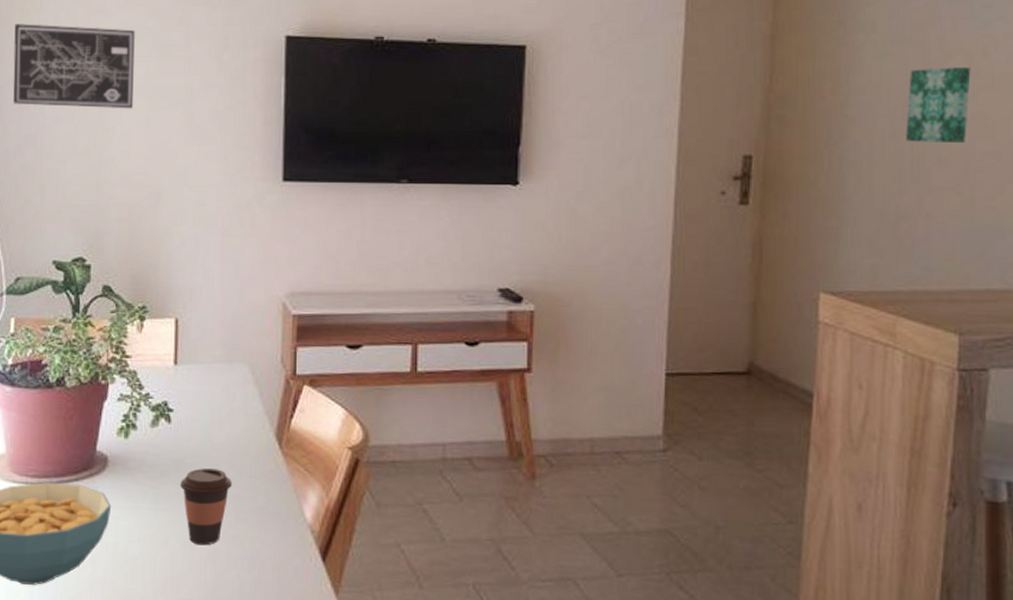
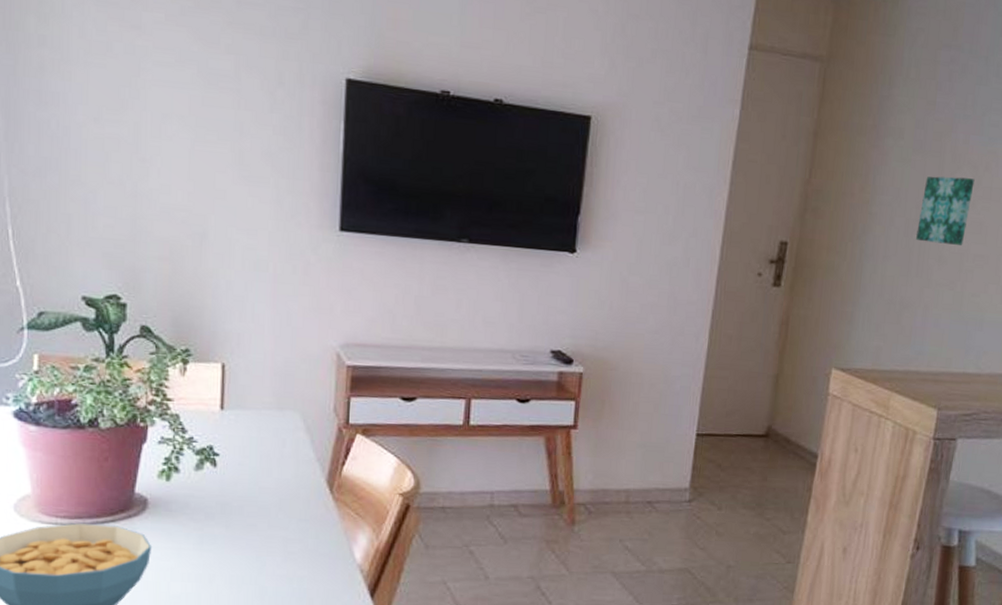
wall art: present [13,24,136,109] -> none [29,29,178,140]
coffee cup: present [180,468,232,546] -> none [226,511,281,584]

